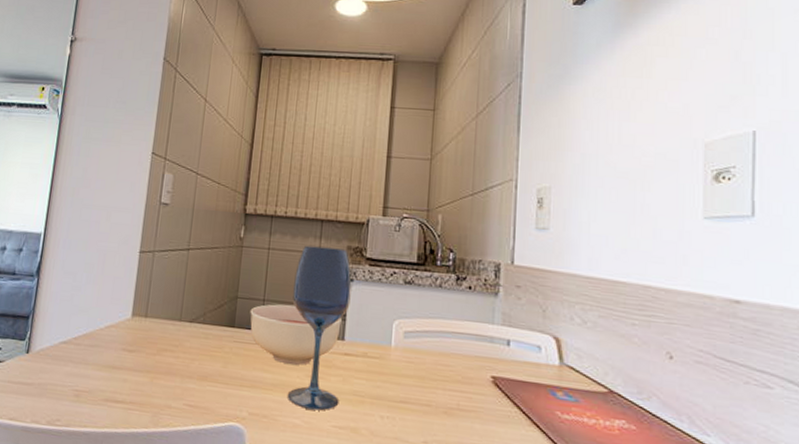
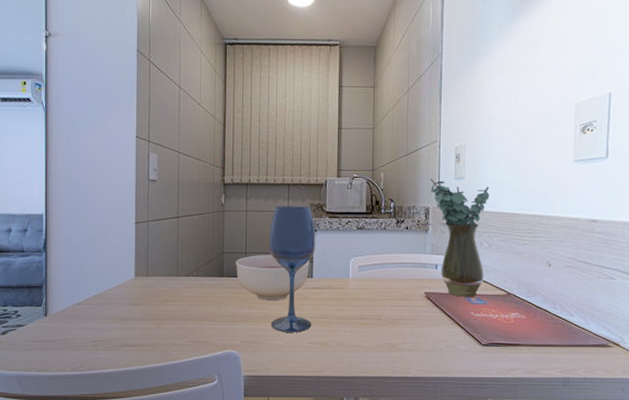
vase: none [502,226,584,390] -> present [430,178,490,297]

